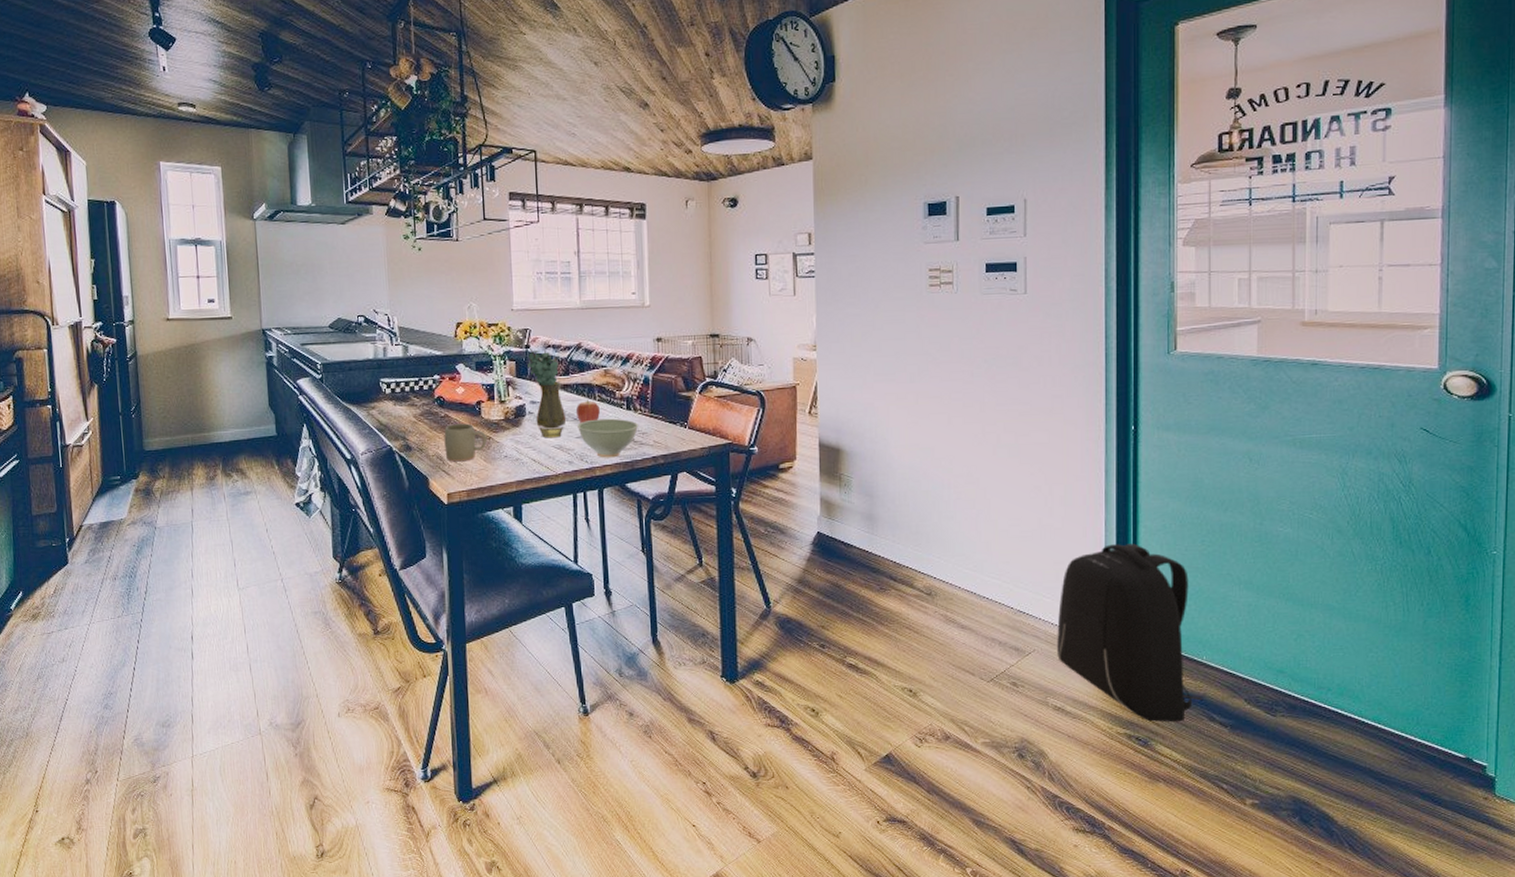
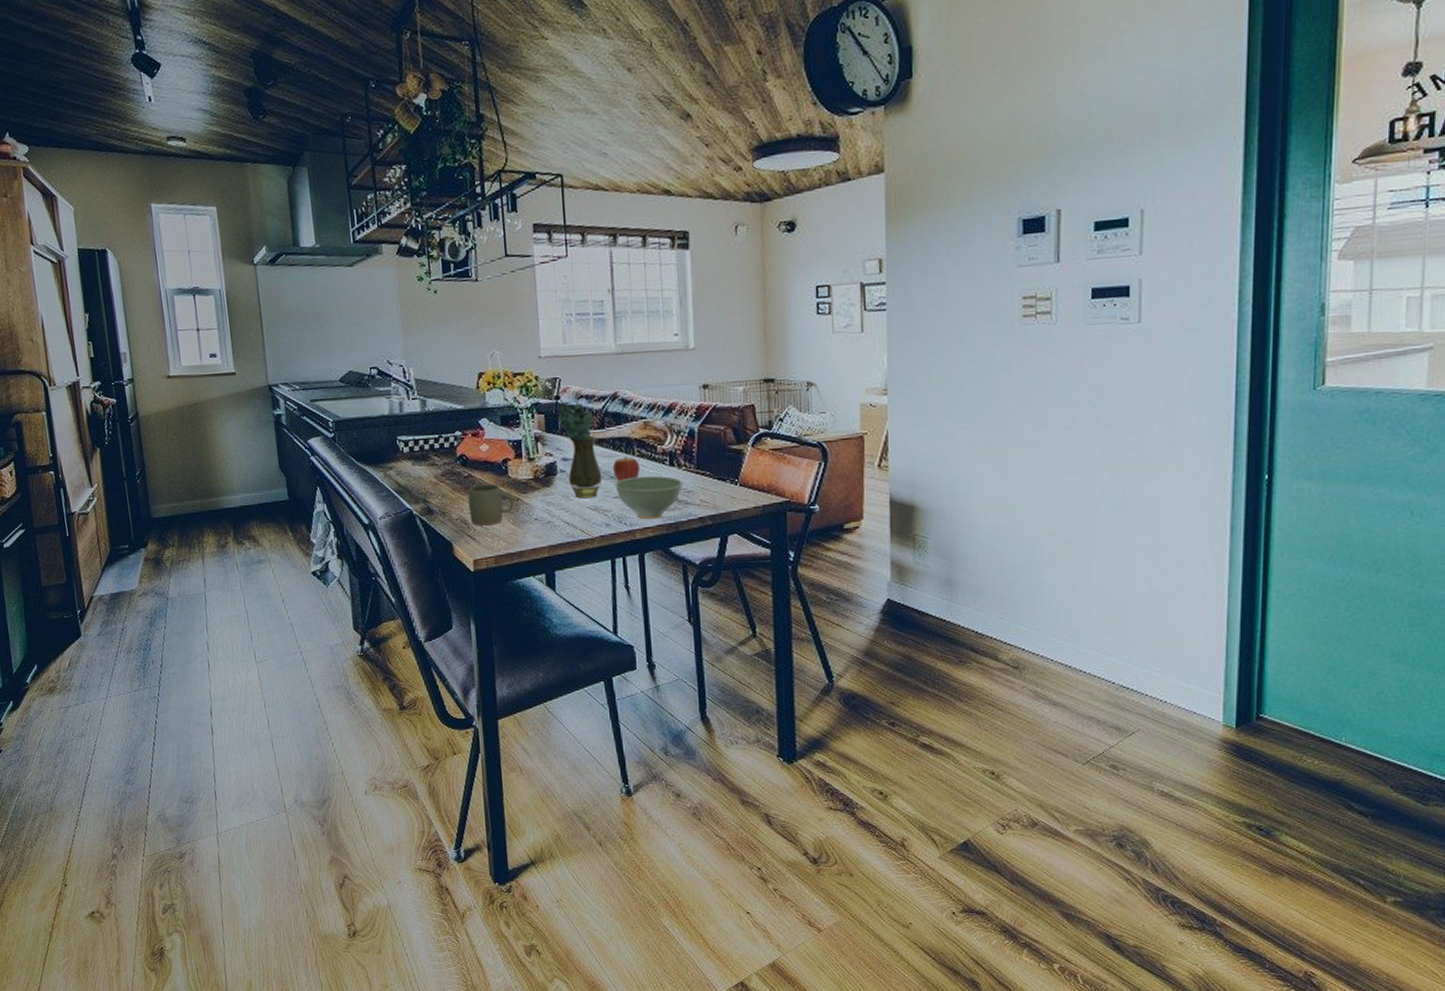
backpack: present [1057,543,1204,722] -> none [1166,610,1341,810]

